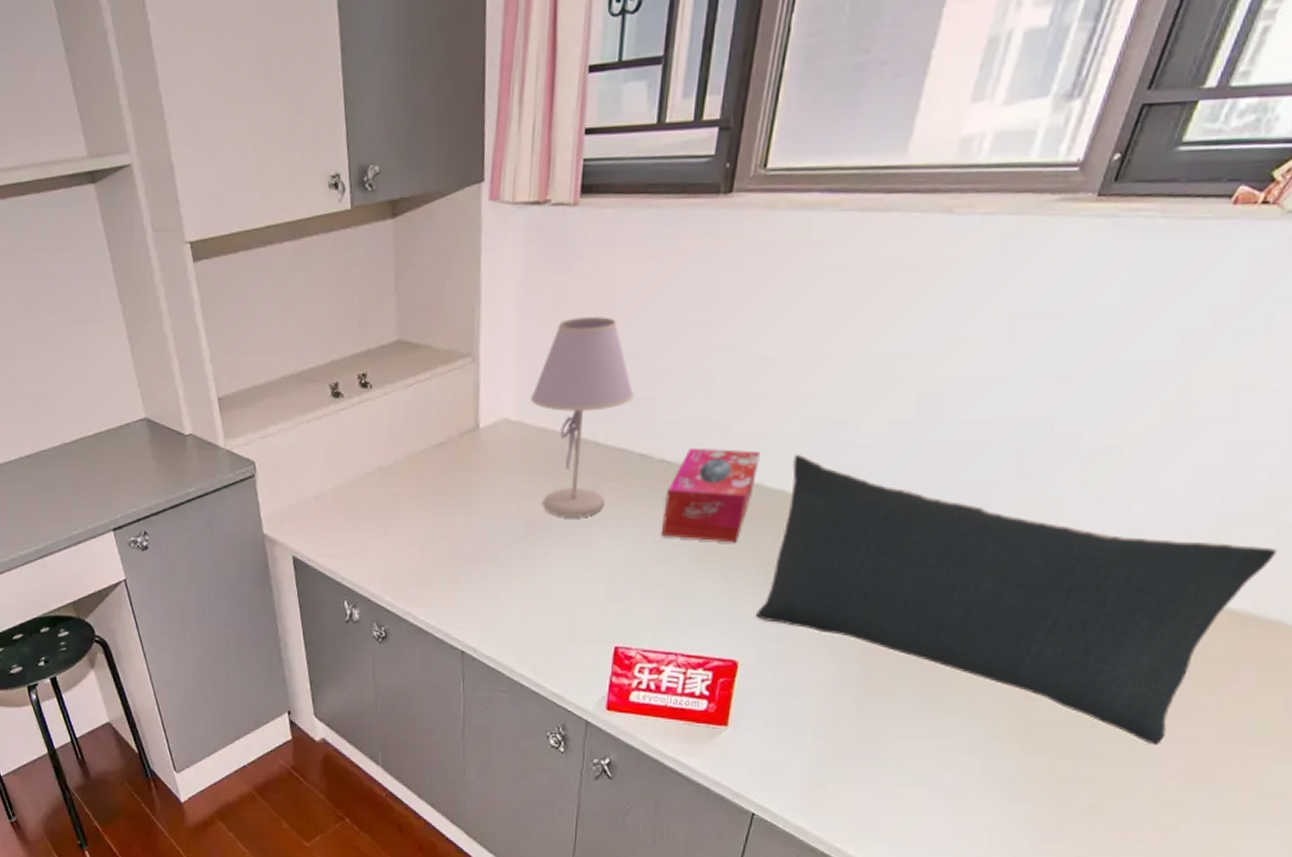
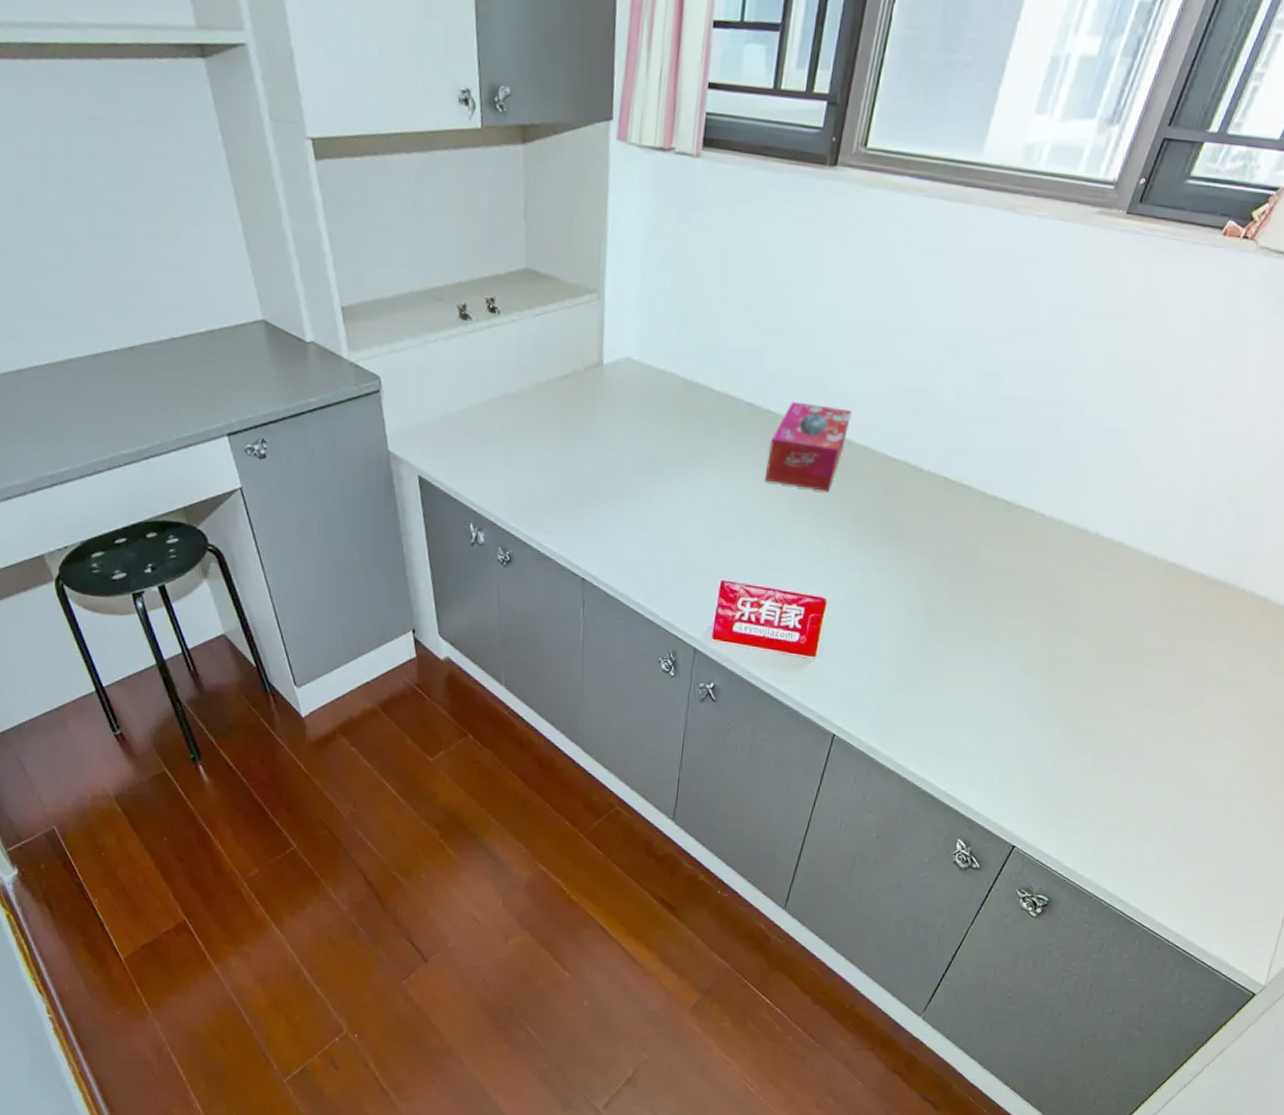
table lamp: present [531,317,635,517] -> none [652,266,746,458]
pillow: present [756,455,1278,746] -> none [843,416,1236,683]

